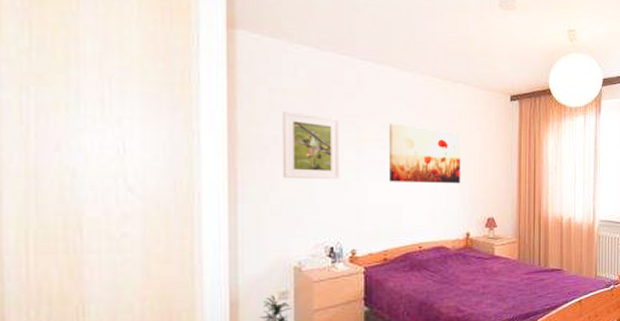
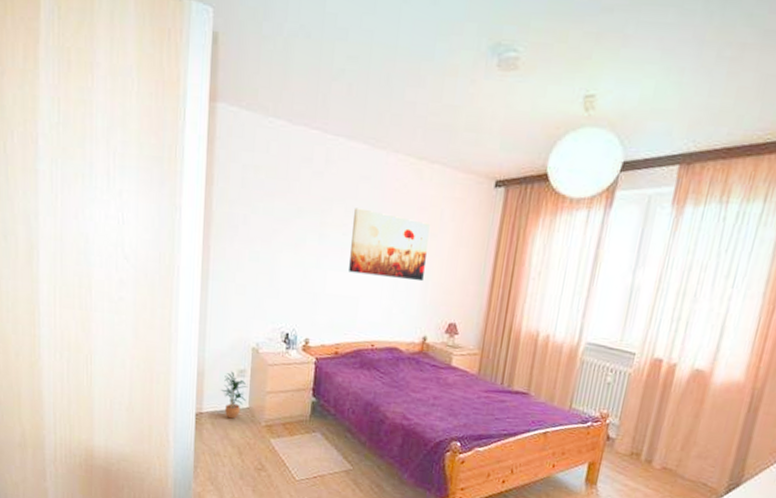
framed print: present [282,111,341,180] -> none [248,190,305,266]

